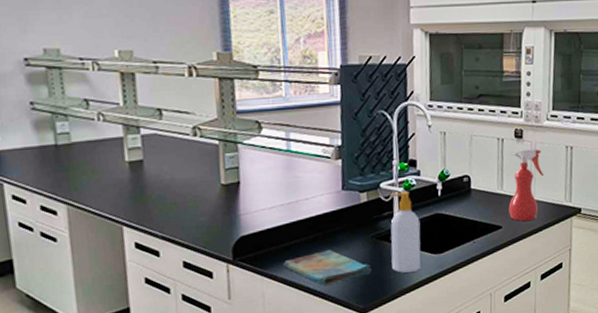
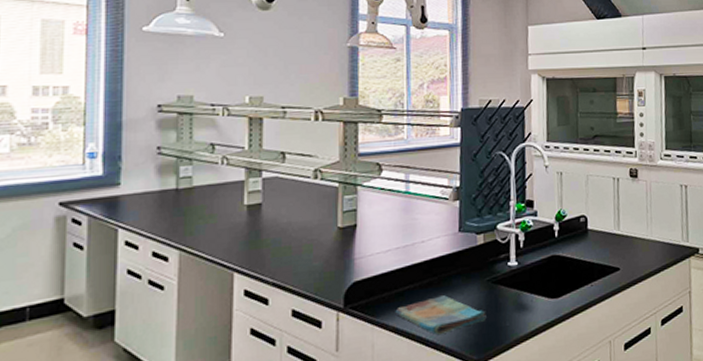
soap bottle: present [389,191,421,273] -> none [506,232,538,320]
spray bottle: present [508,149,543,222] -> none [626,188,659,263]

